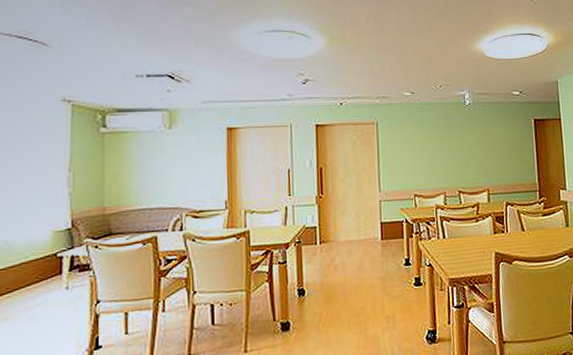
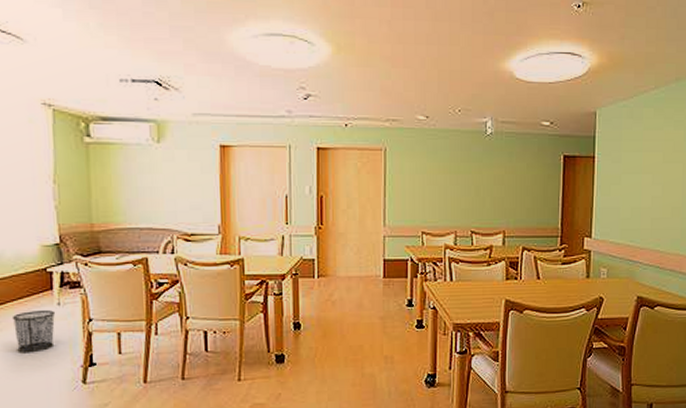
waste bin: none [18,295,64,342] -> present [12,310,56,353]

